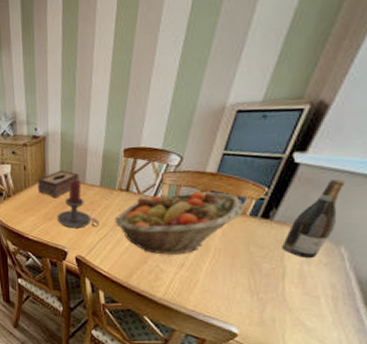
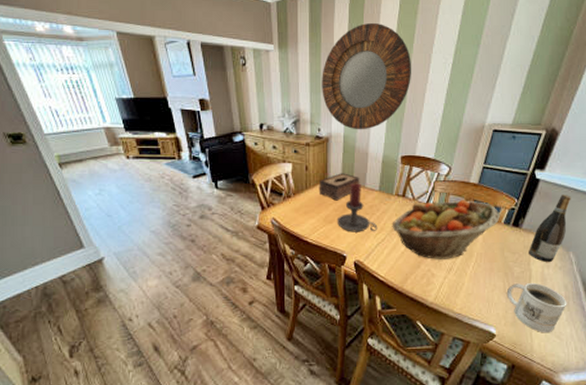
home mirror: none [36,9,135,126] -> present [322,22,412,130]
mug: none [252,280,335,336] -> present [506,282,567,333]

